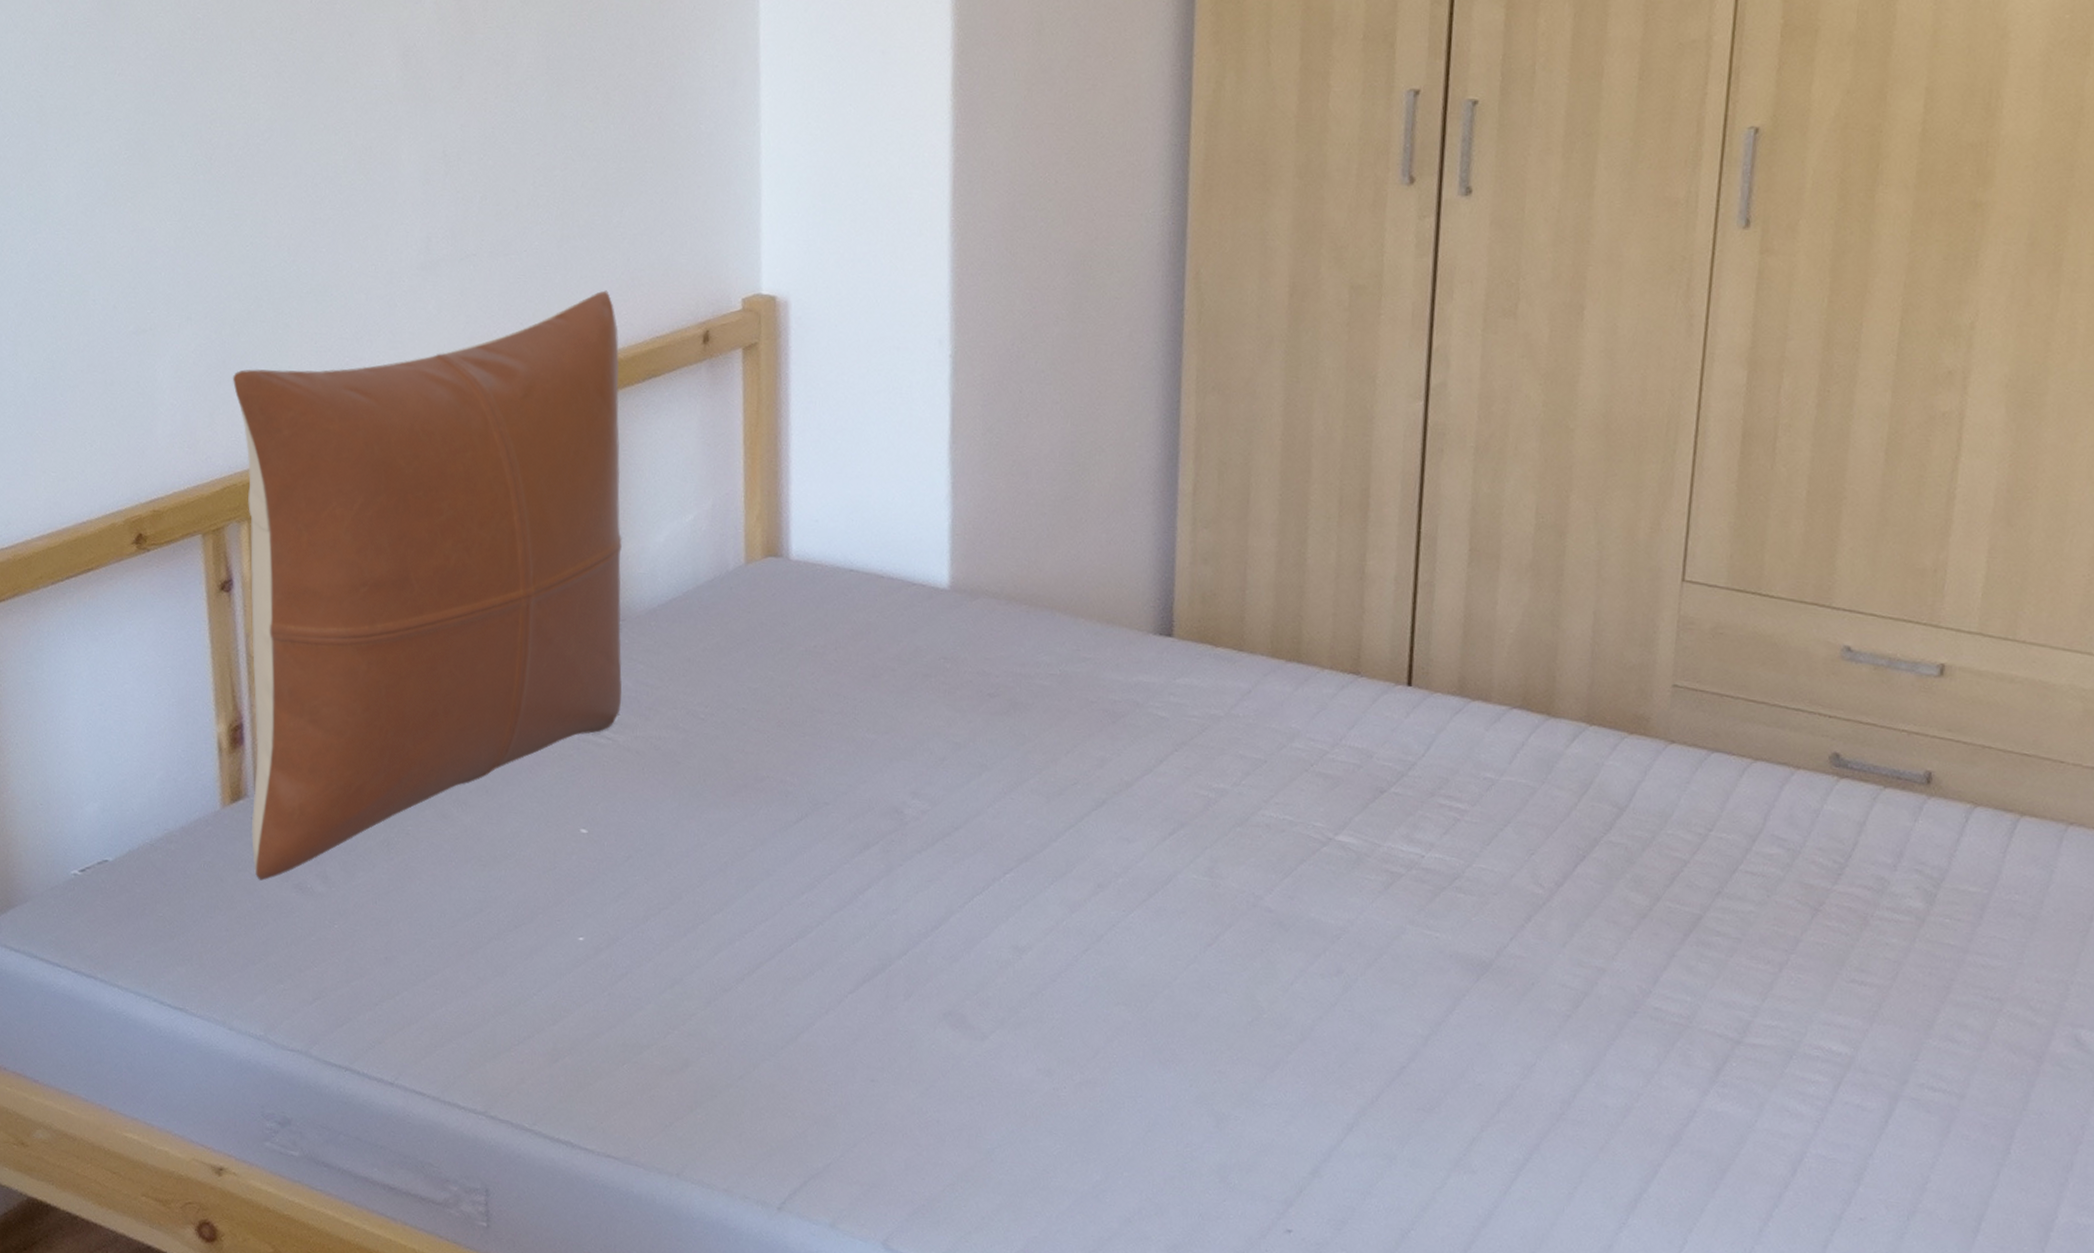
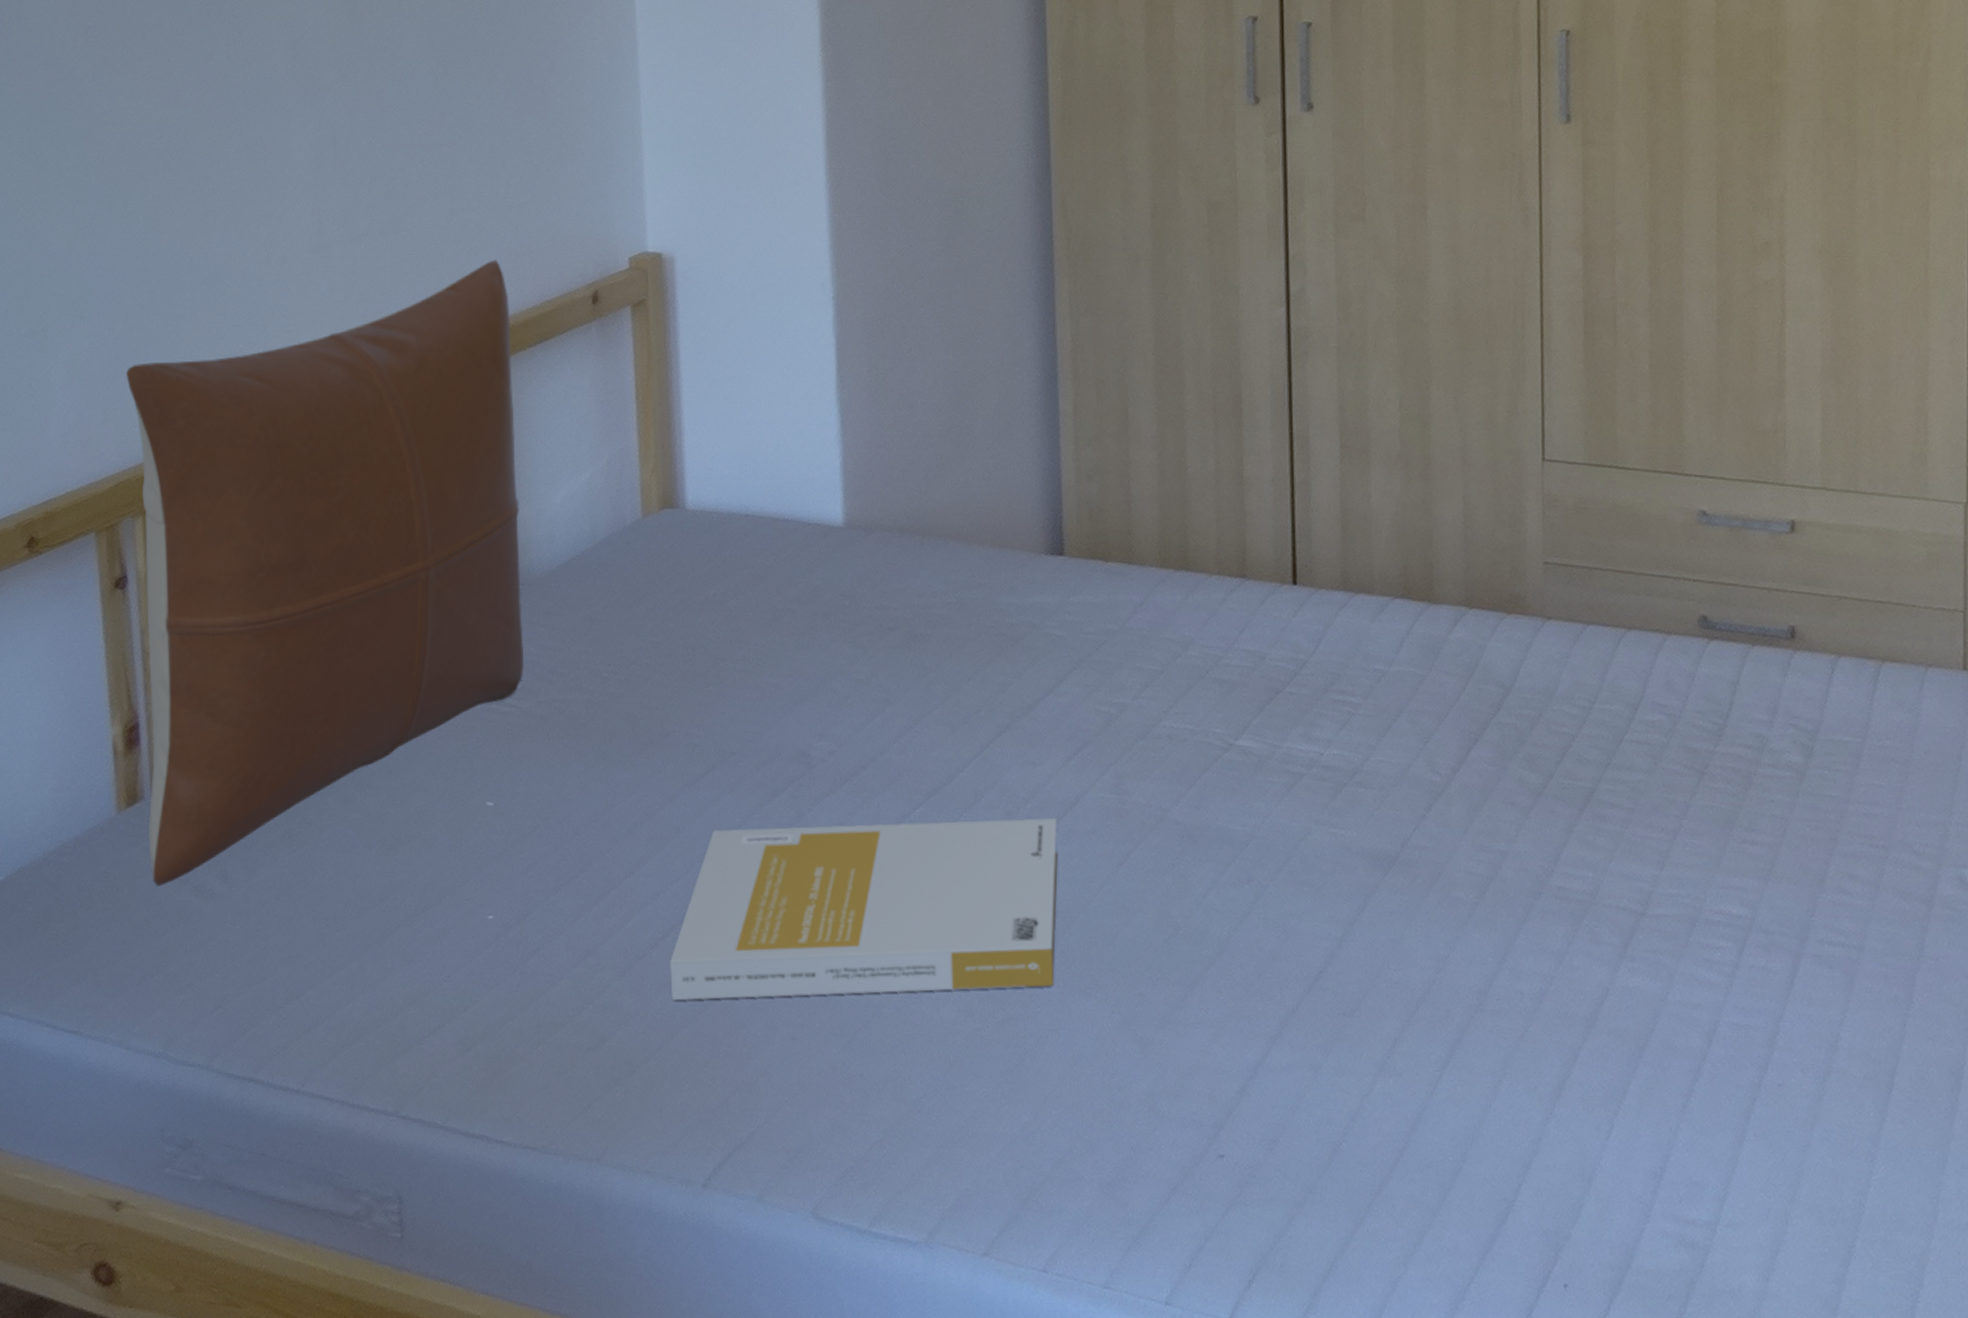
book: none [755,876,1147,1056] -> present [670,818,1058,1001]

